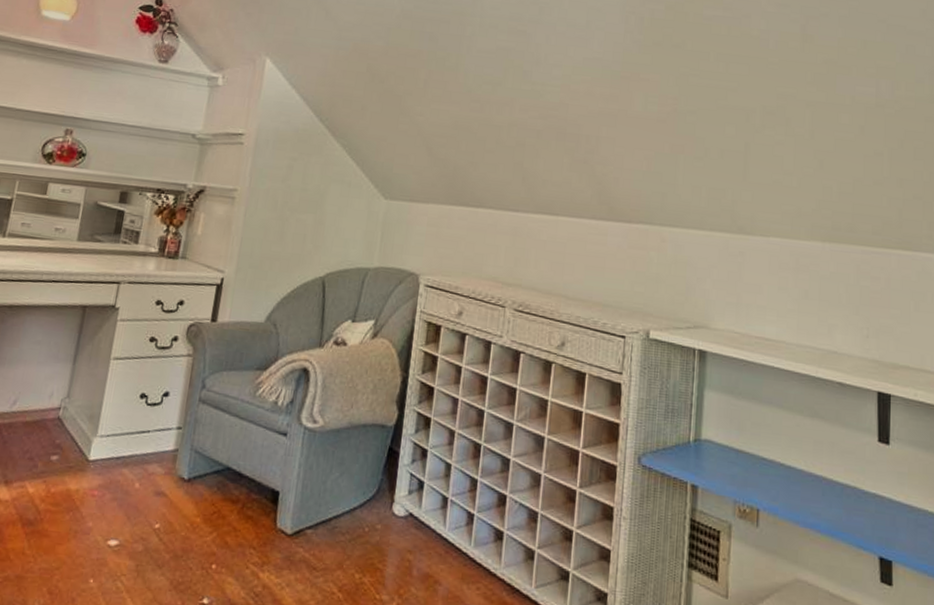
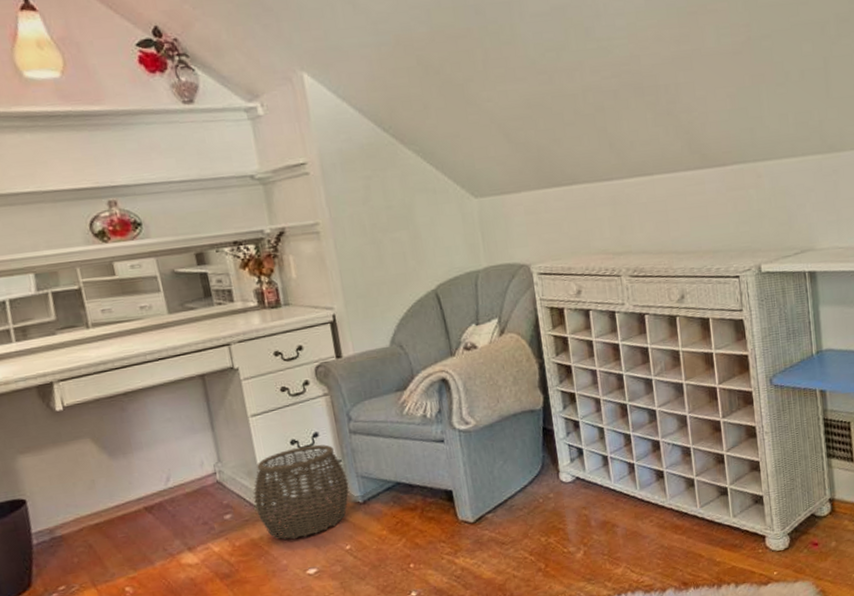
woven basket: none [82,402,182,502] -> present [253,444,349,540]

